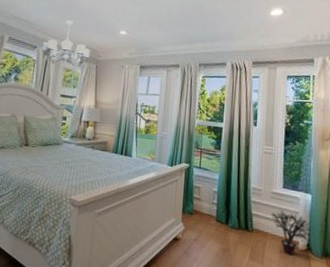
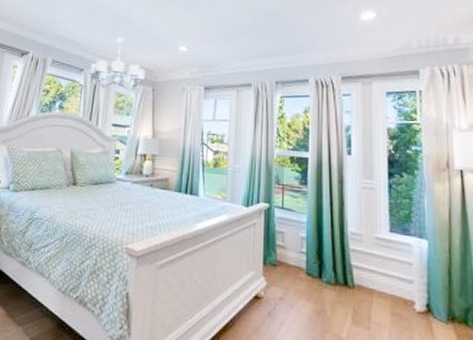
potted plant: present [271,210,310,255] -> none [377,260,428,319]

